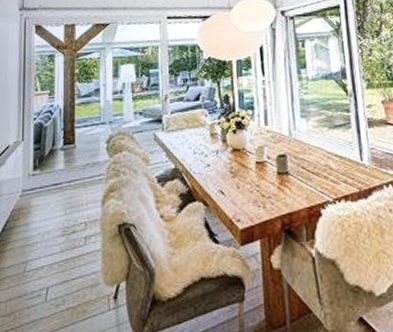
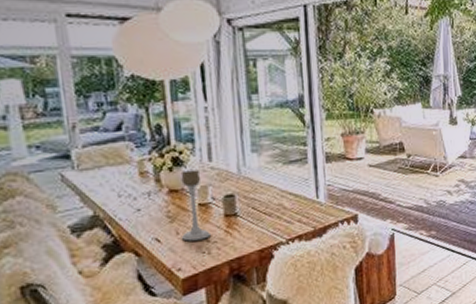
candle holder: none [242,132,265,195] -> present [180,170,211,241]

